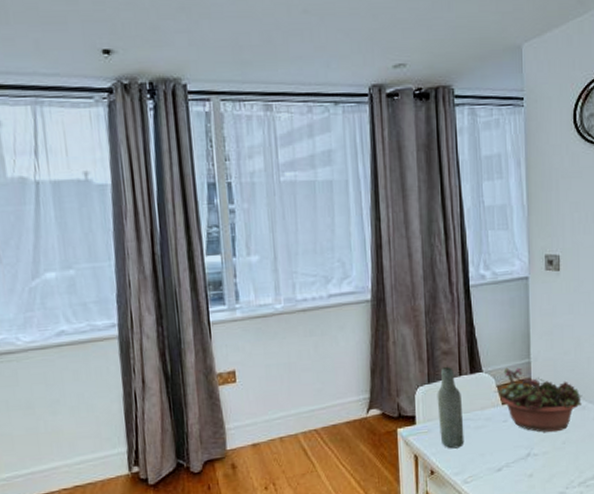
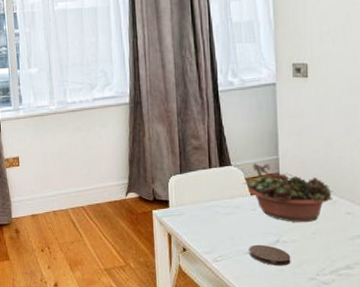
bottle: present [437,366,465,449] -> none [188,159,214,231]
coaster: none [500,459,542,483] -> present [249,244,291,266]

